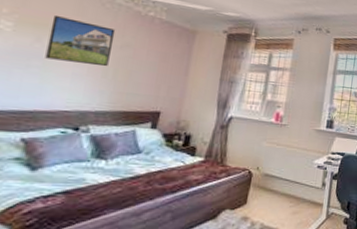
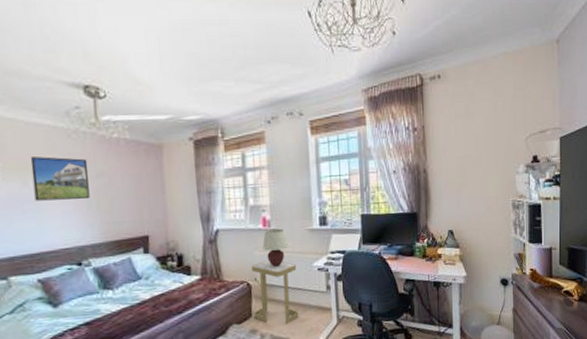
side table: none [248,152,299,215] -> present [251,260,299,324]
table lamp: none [270,124,295,159] -> present [262,228,289,267]

